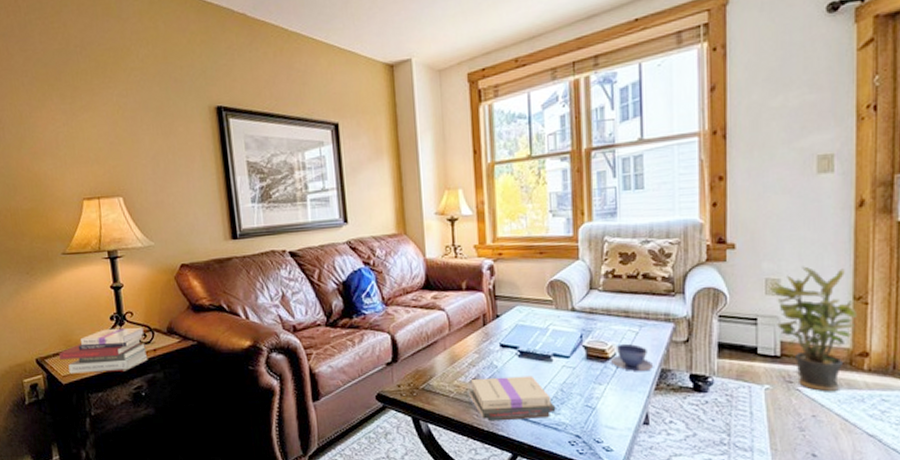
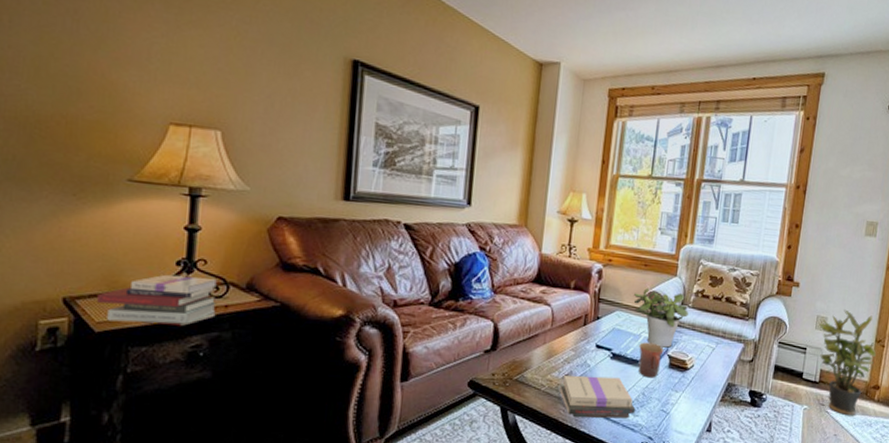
potted plant: none [533,276,600,339] -> present [633,288,689,348]
mug: none [548,334,578,373] -> present [638,342,664,378]
teacup: present [611,343,654,372] -> none [689,357,723,384]

